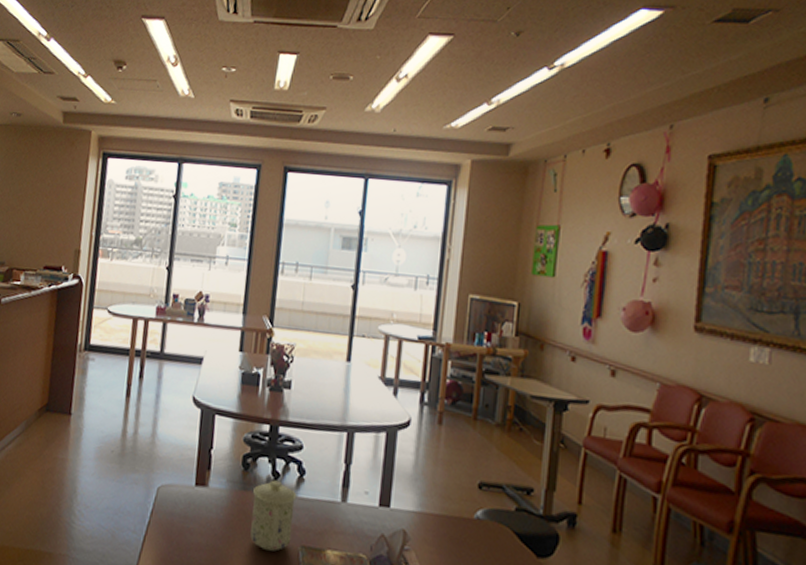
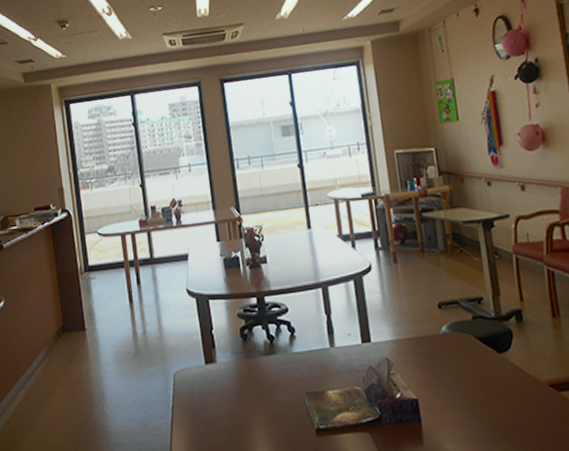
mug: present [250,480,297,552] -> none [255,342,296,404]

